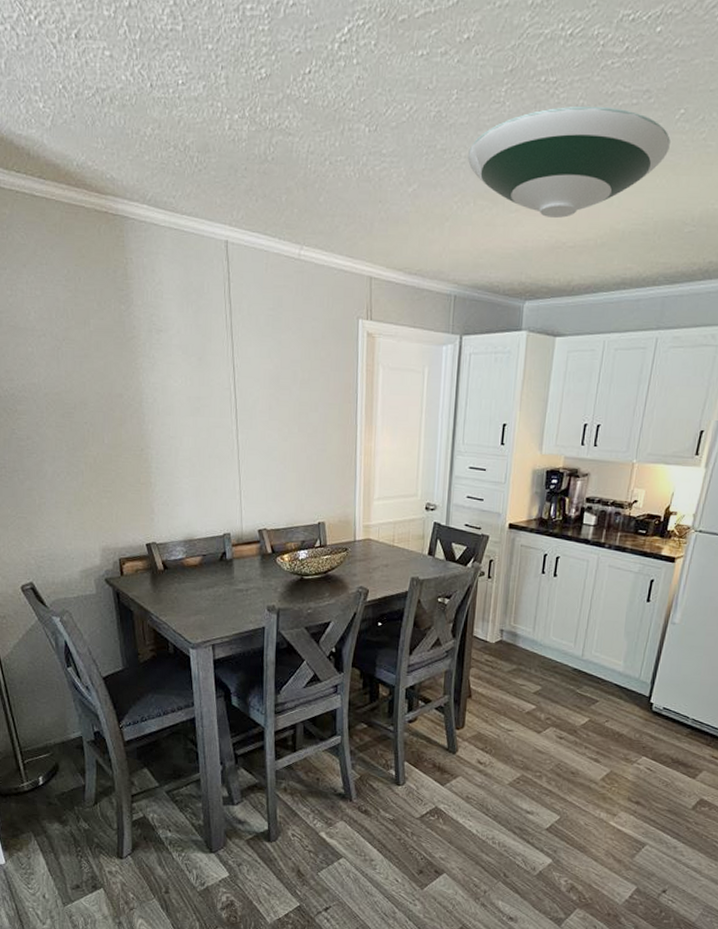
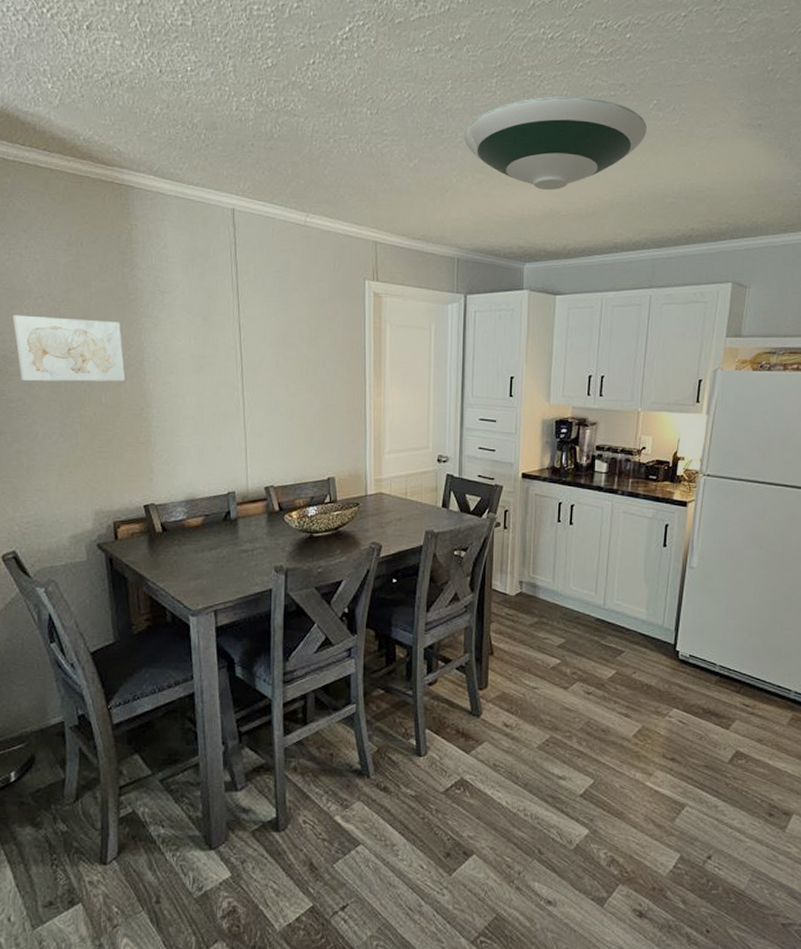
wall art: none [18,353,126,423] -> present [12,315,126,382]

